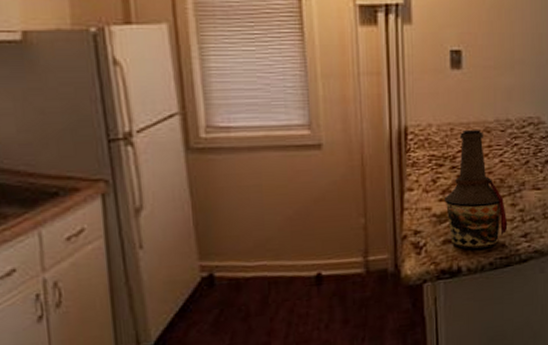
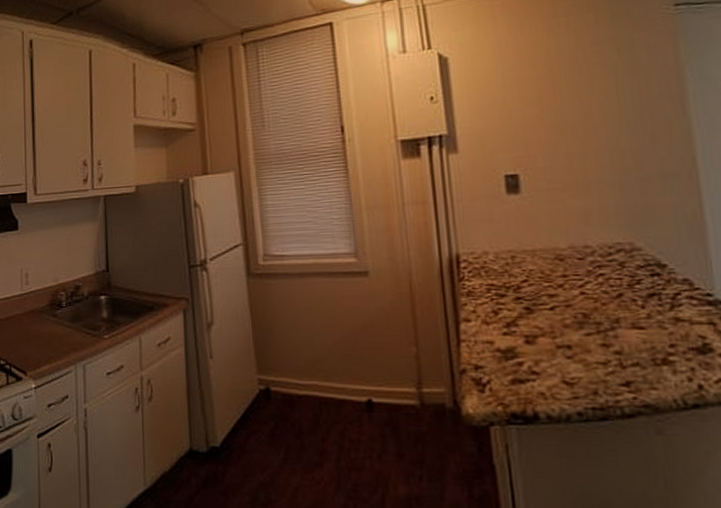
bottle: present [445,129,508,249] -> none [510,257,600,394]

